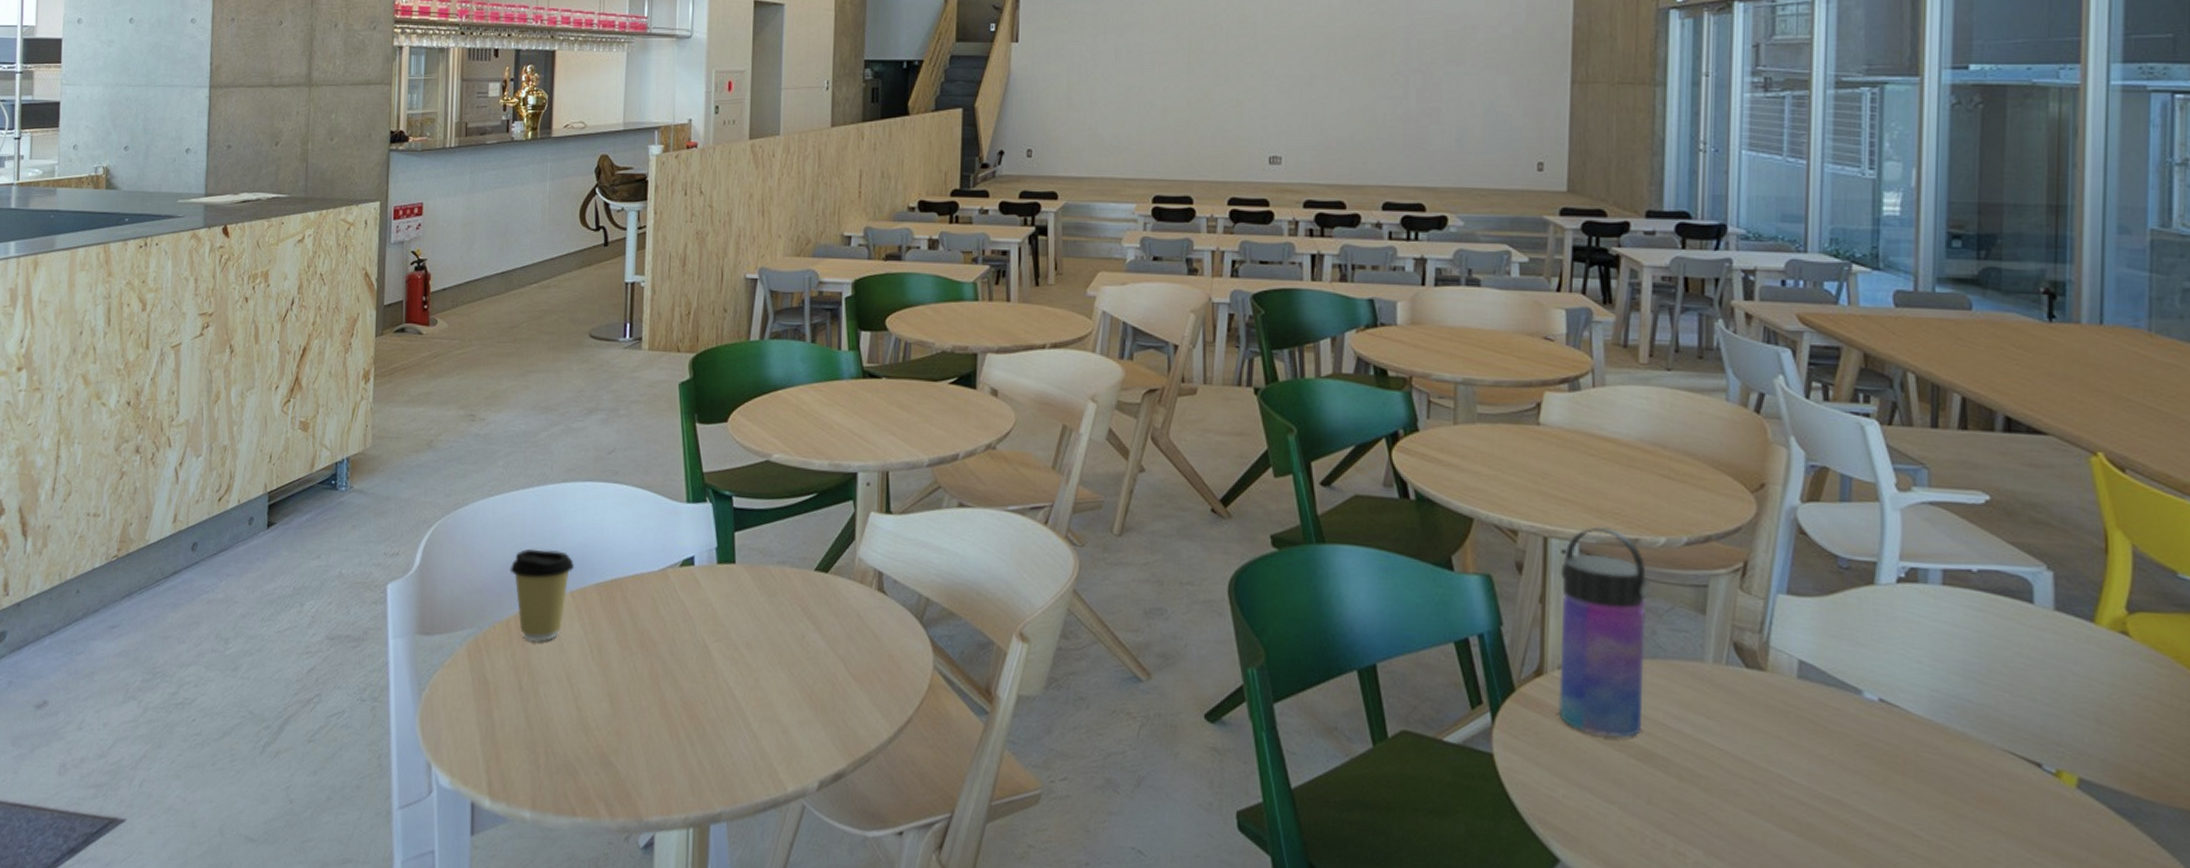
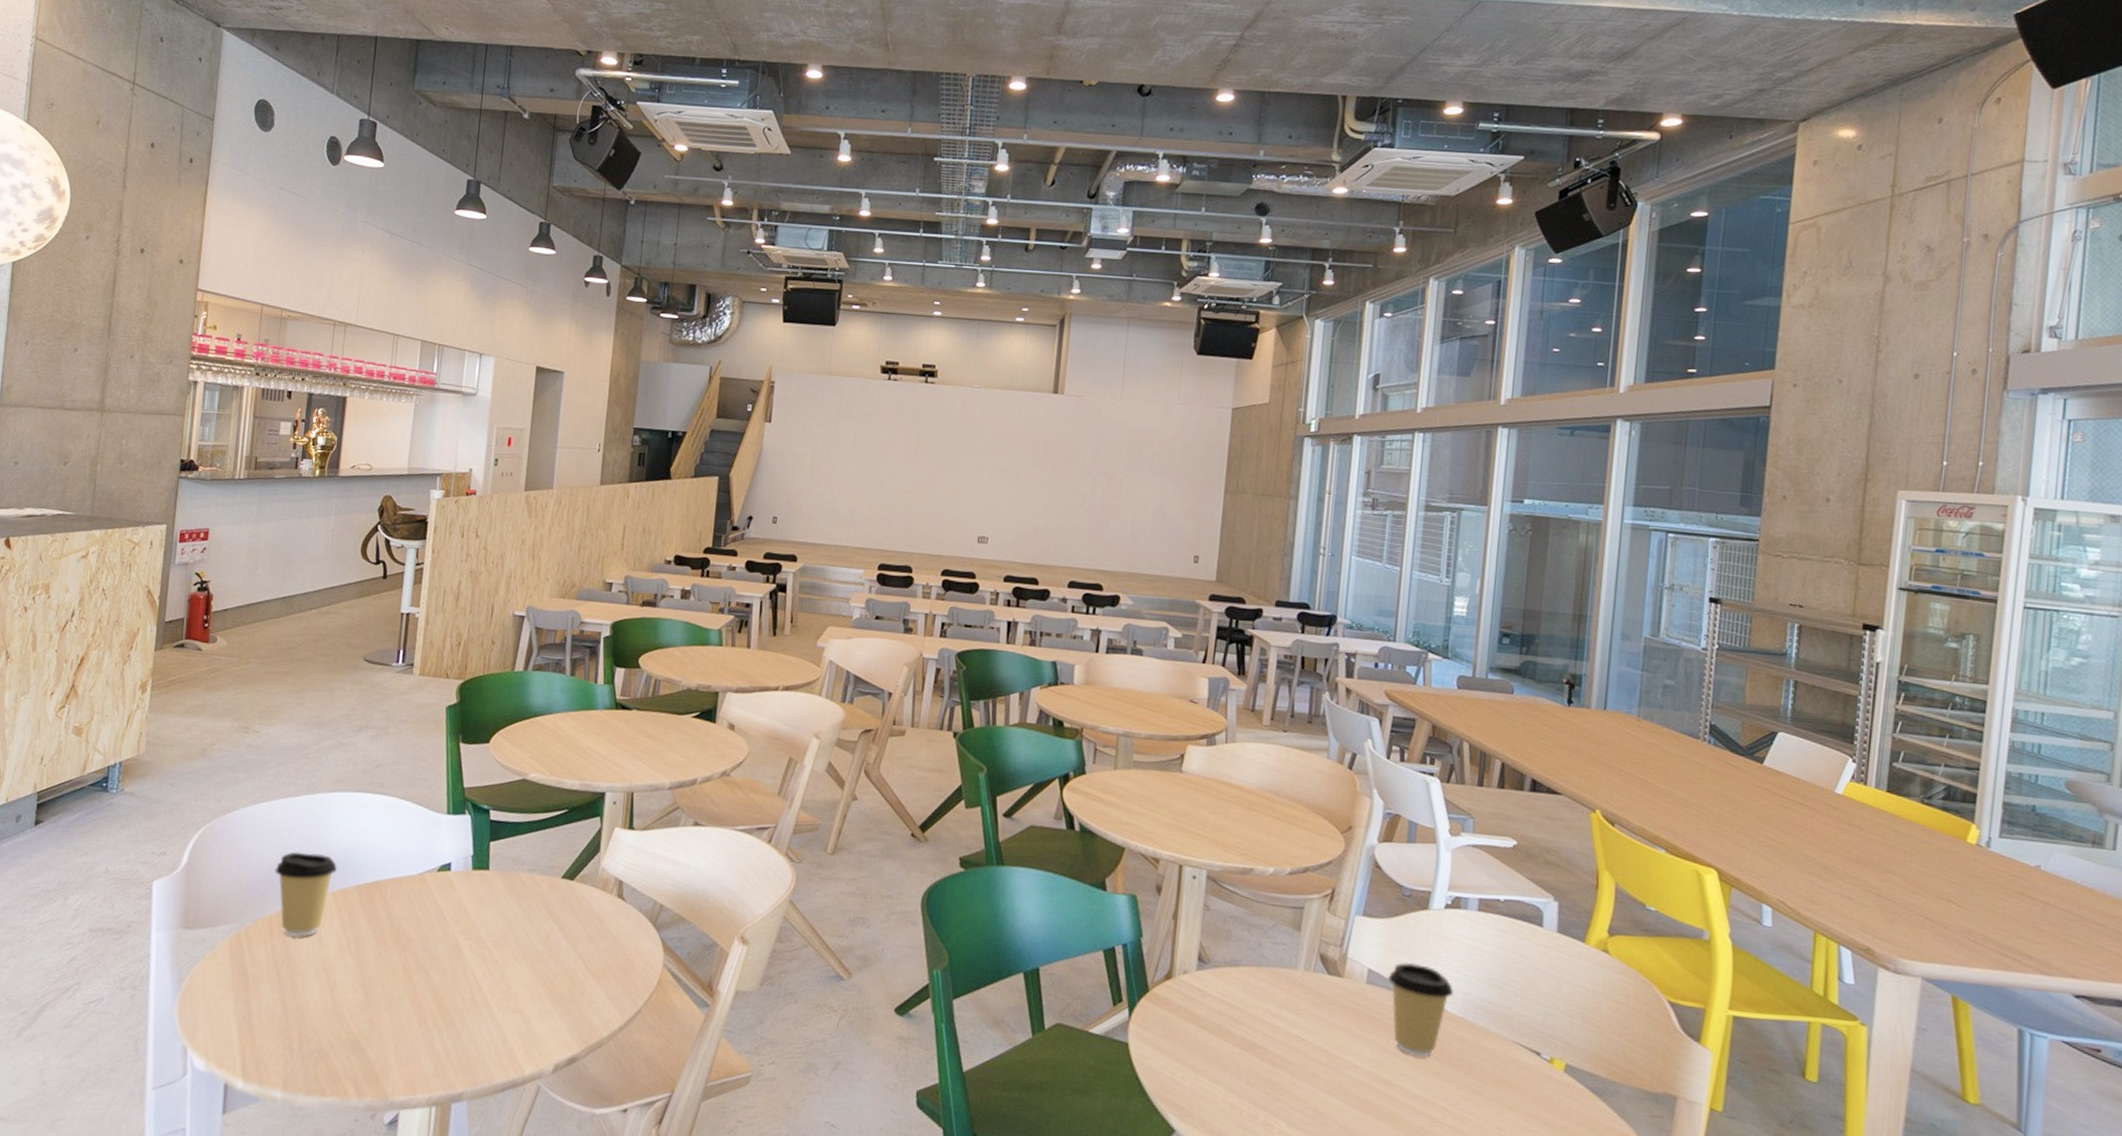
water bottle: present [1559,526,1650,739] -> none [1182,857,1259,1031]
coffee cup: none [1825,651,1916,771] -> present [1387,962,1453,1058]

